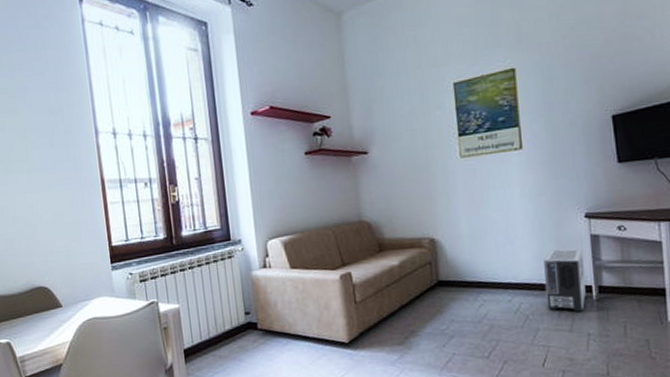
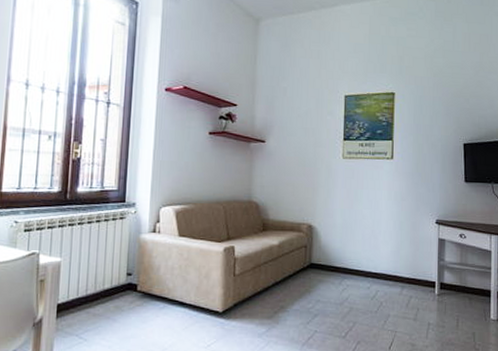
air purifier: present [544,248,586,312] -> none [399,247,431,304]

